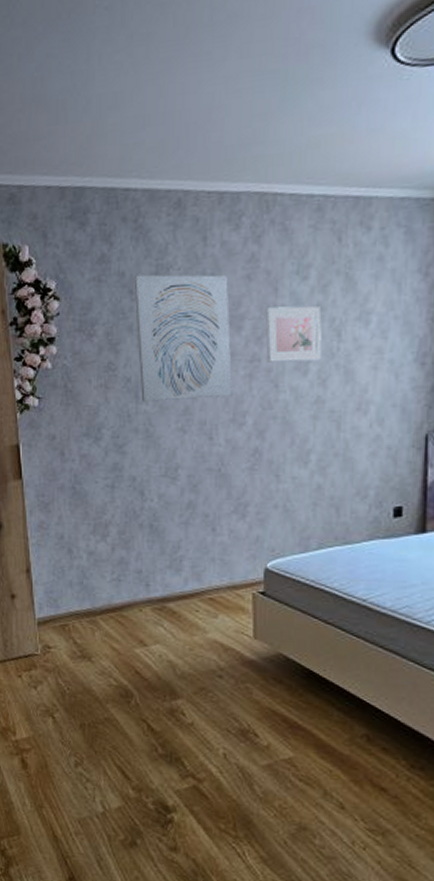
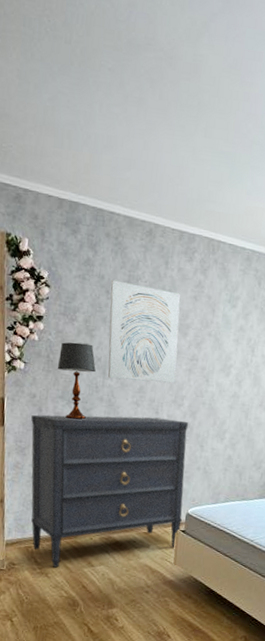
dresser: none [53,444,260,650] -> present [31,414,188,568]
table lamp: none [77,362,125,461] -> present [57,342,96,420]
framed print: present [265,306,322,363] -> none [202,323,242,367]

